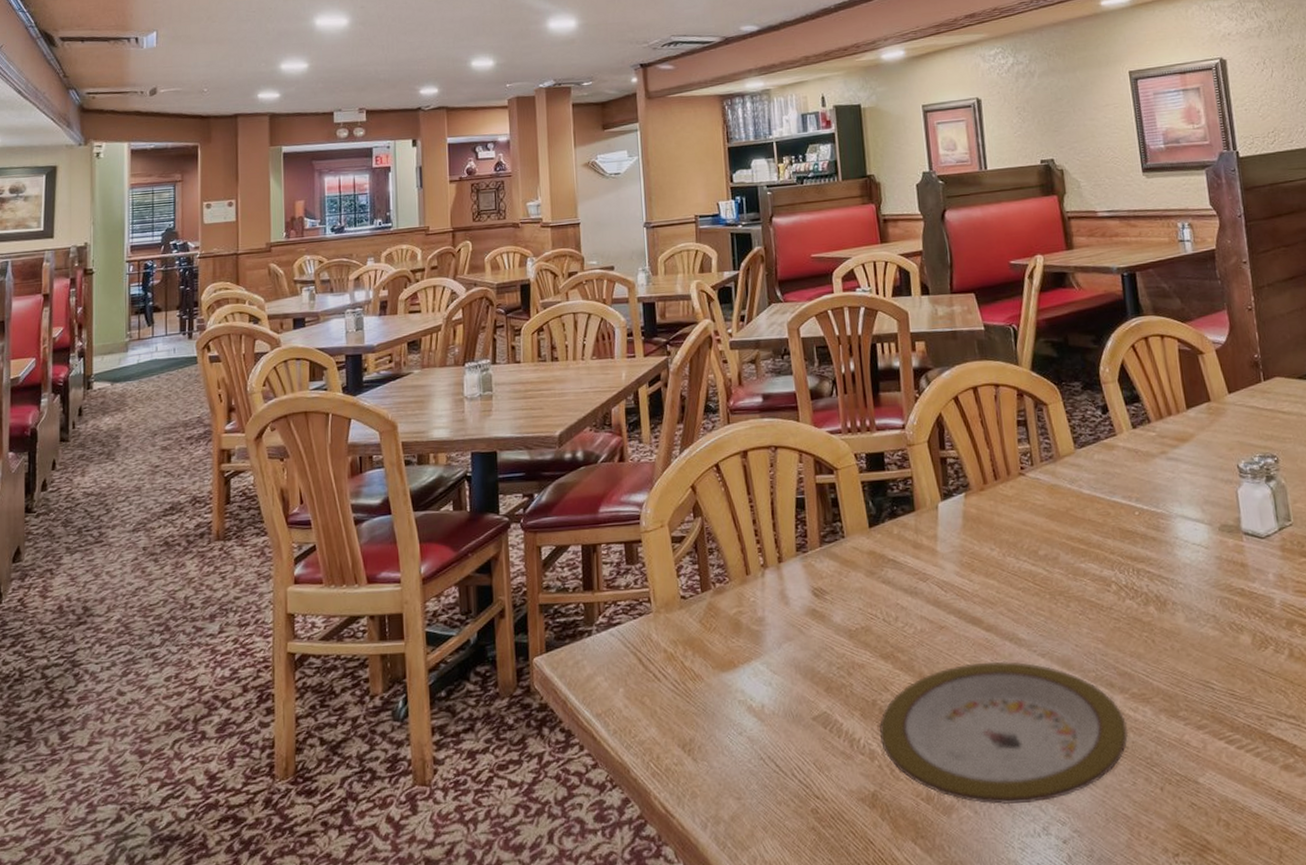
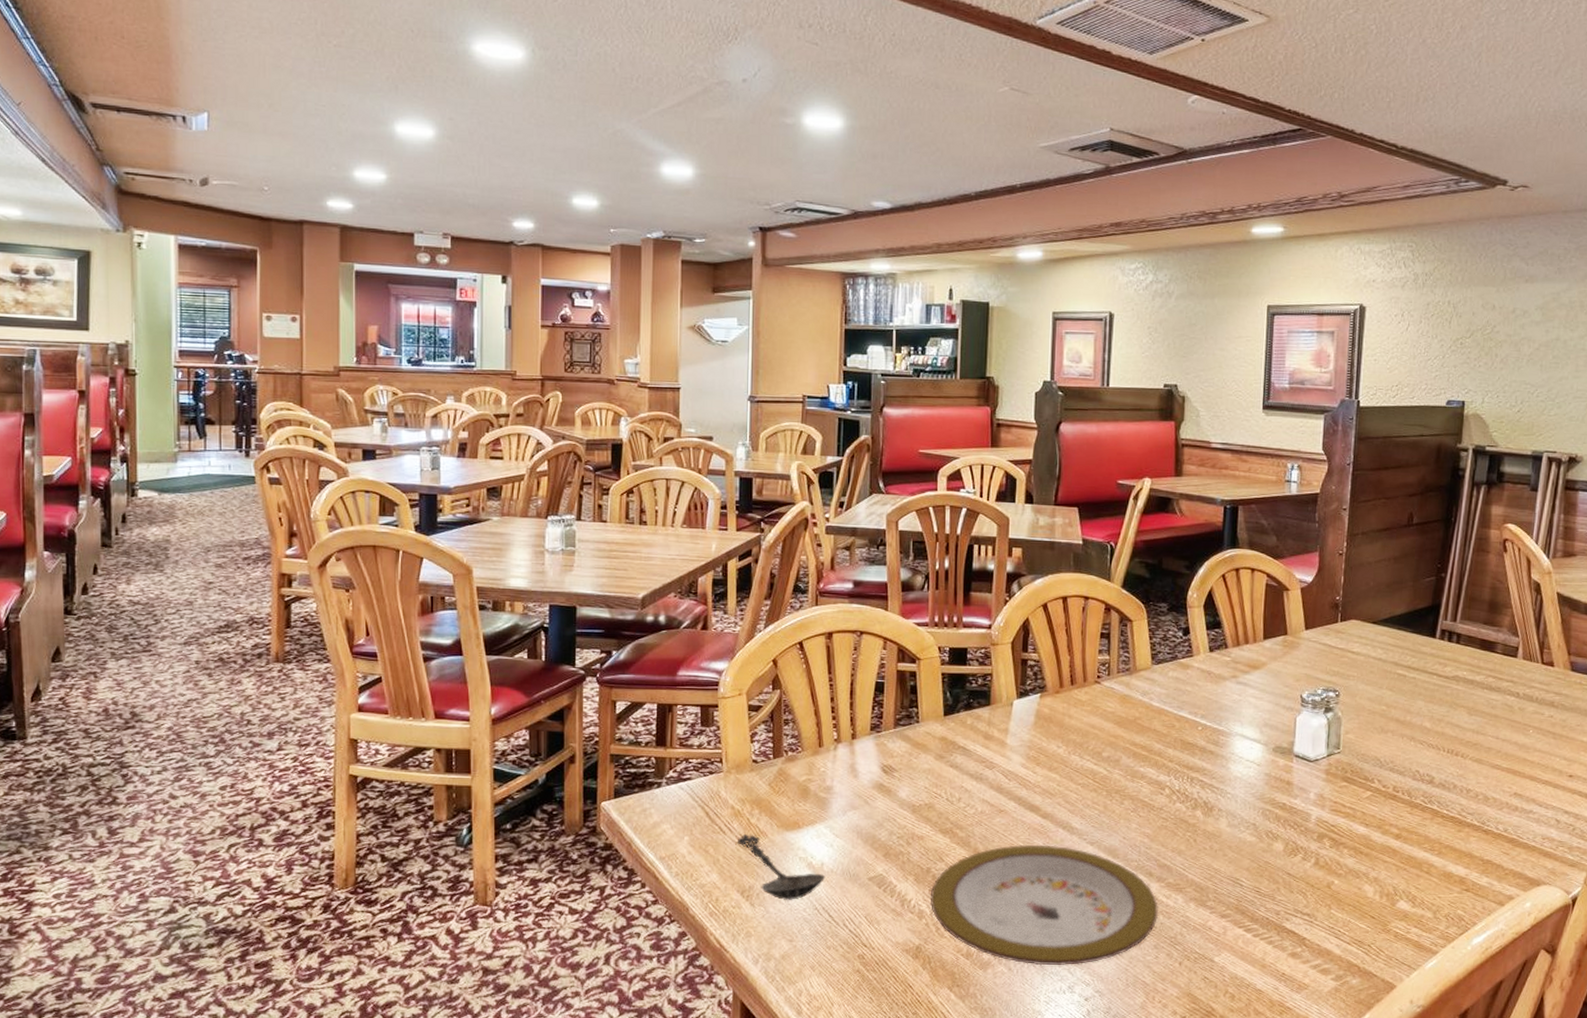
spoon: none [673,679,768,751] -> present [737,834,826,900]

